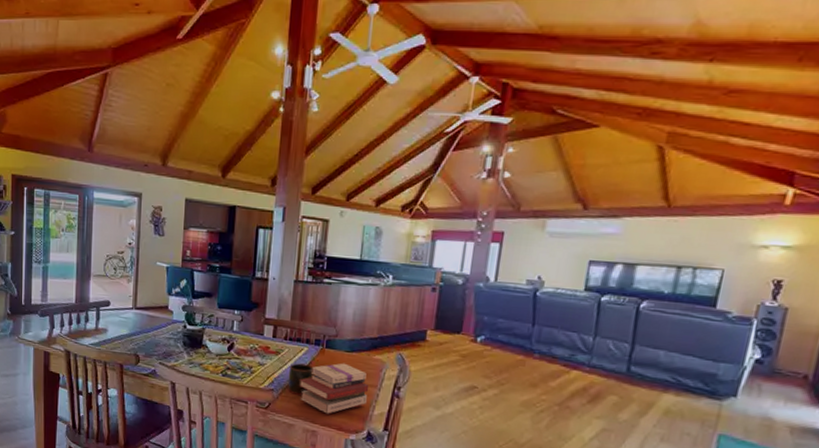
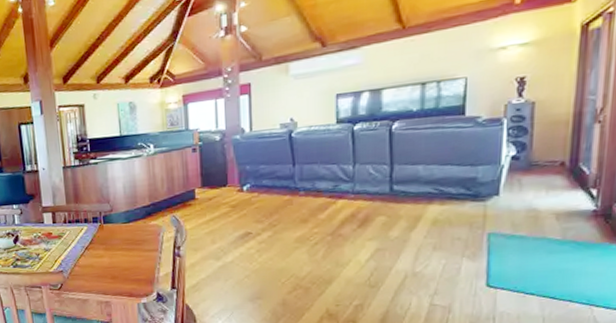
mug: present [287,363,314,395] -> none [73,242,98,272]
books: present [299,363,369,414] -> none [85,234,151,284]

